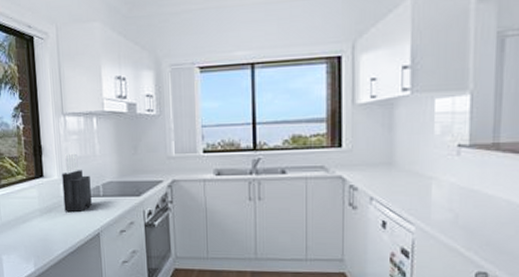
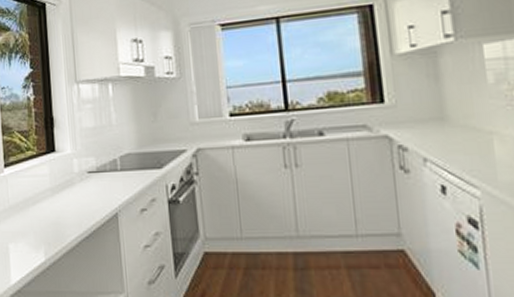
knife block: present [62,152,92,212] -> none [75,122,109,190]

